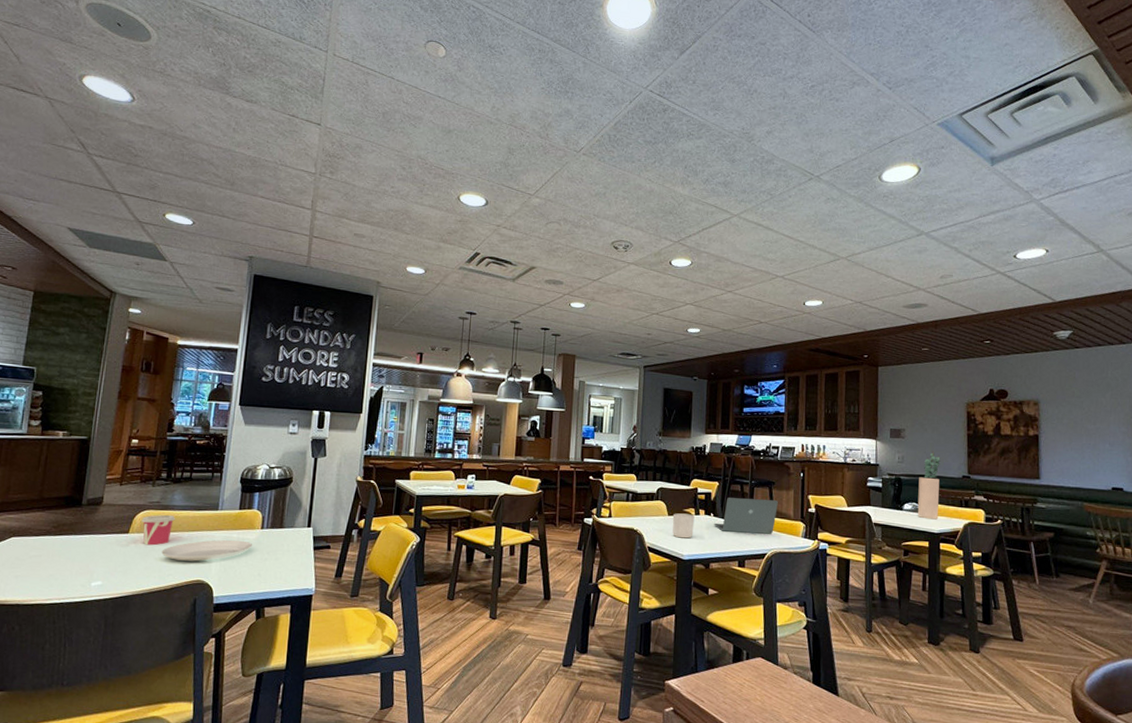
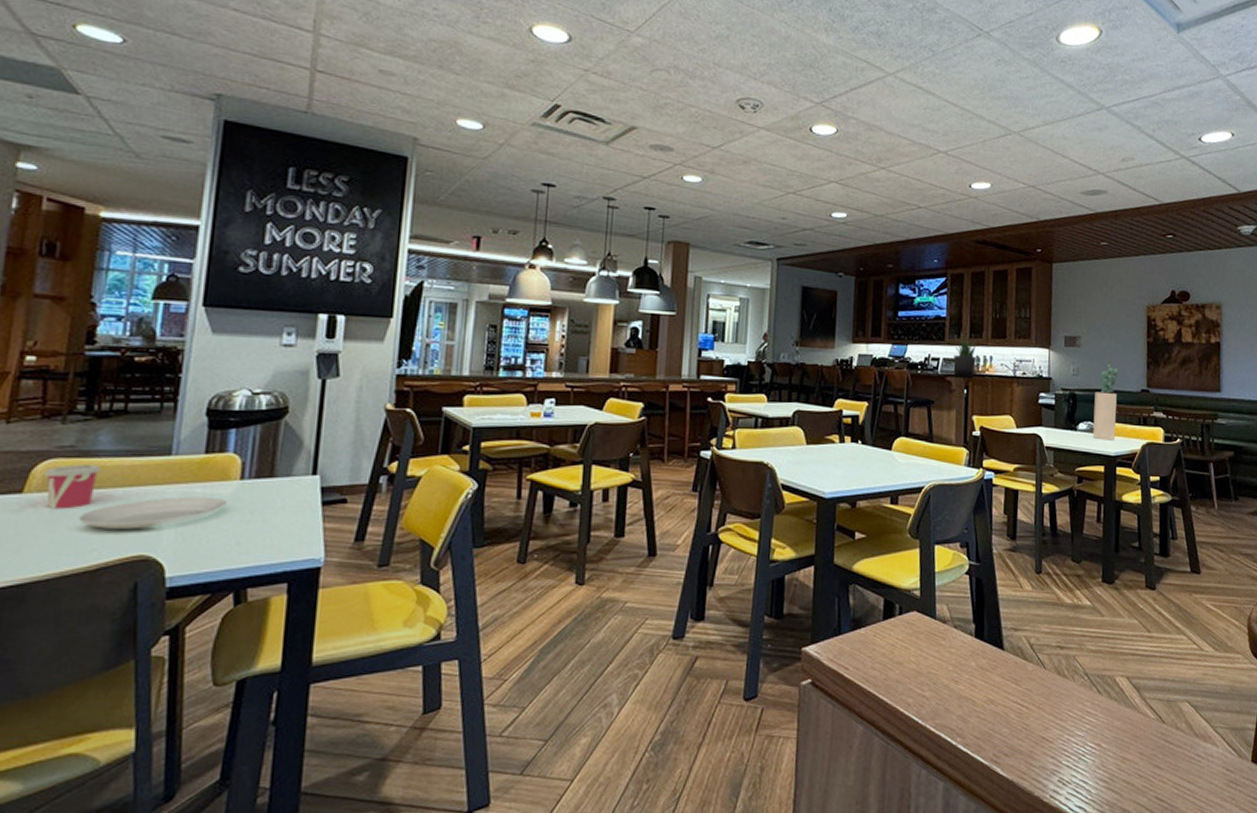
mug: present [672,513,695,539] -> none [811,441,839,472]
laptop: present [714,497,779,534] -> none [862,421,939,464]
planter: none [791,428,812,465] -> present [953,336,978,380]

